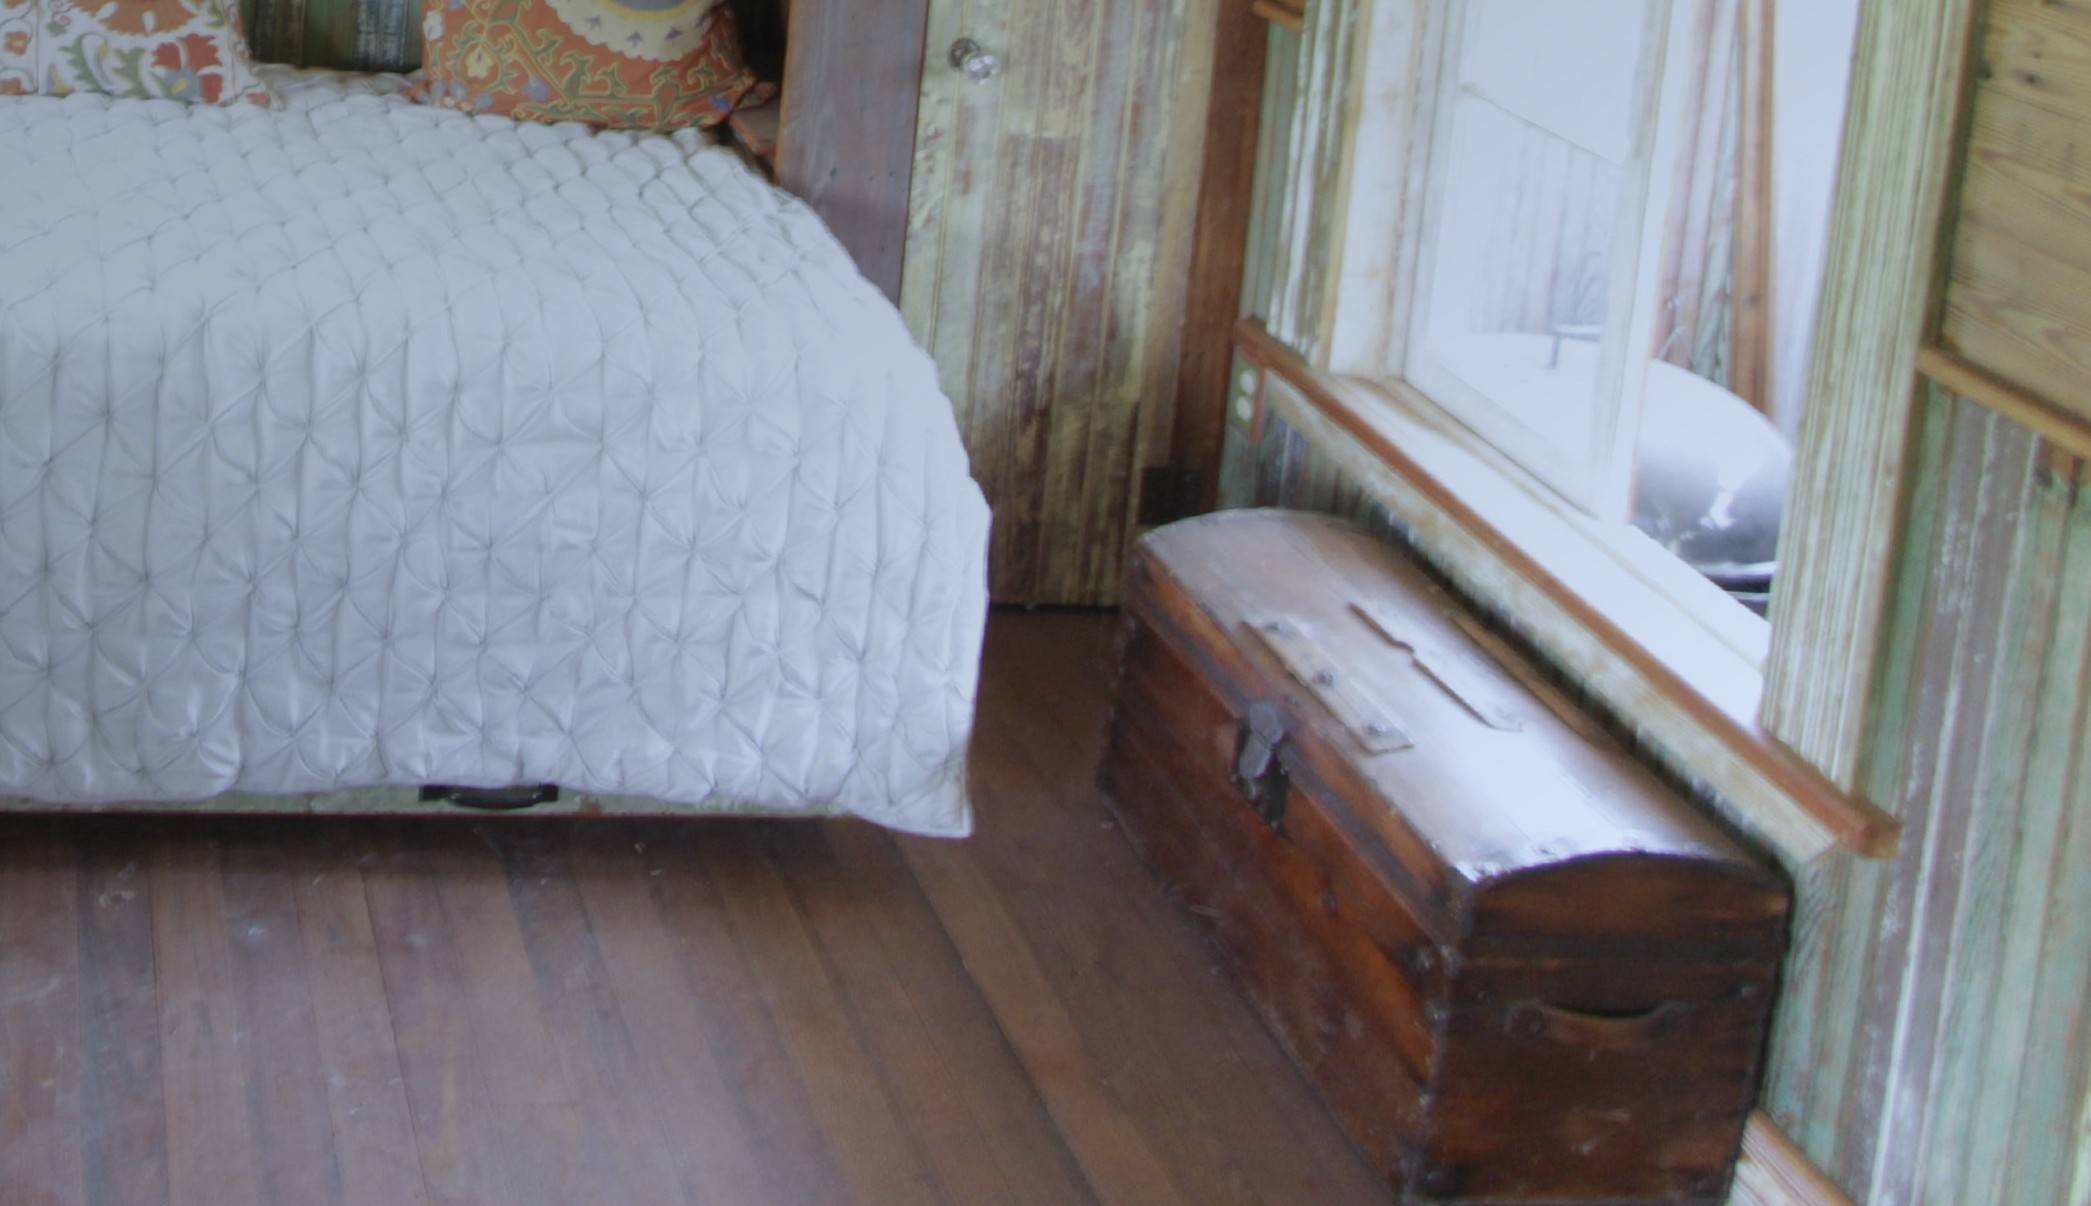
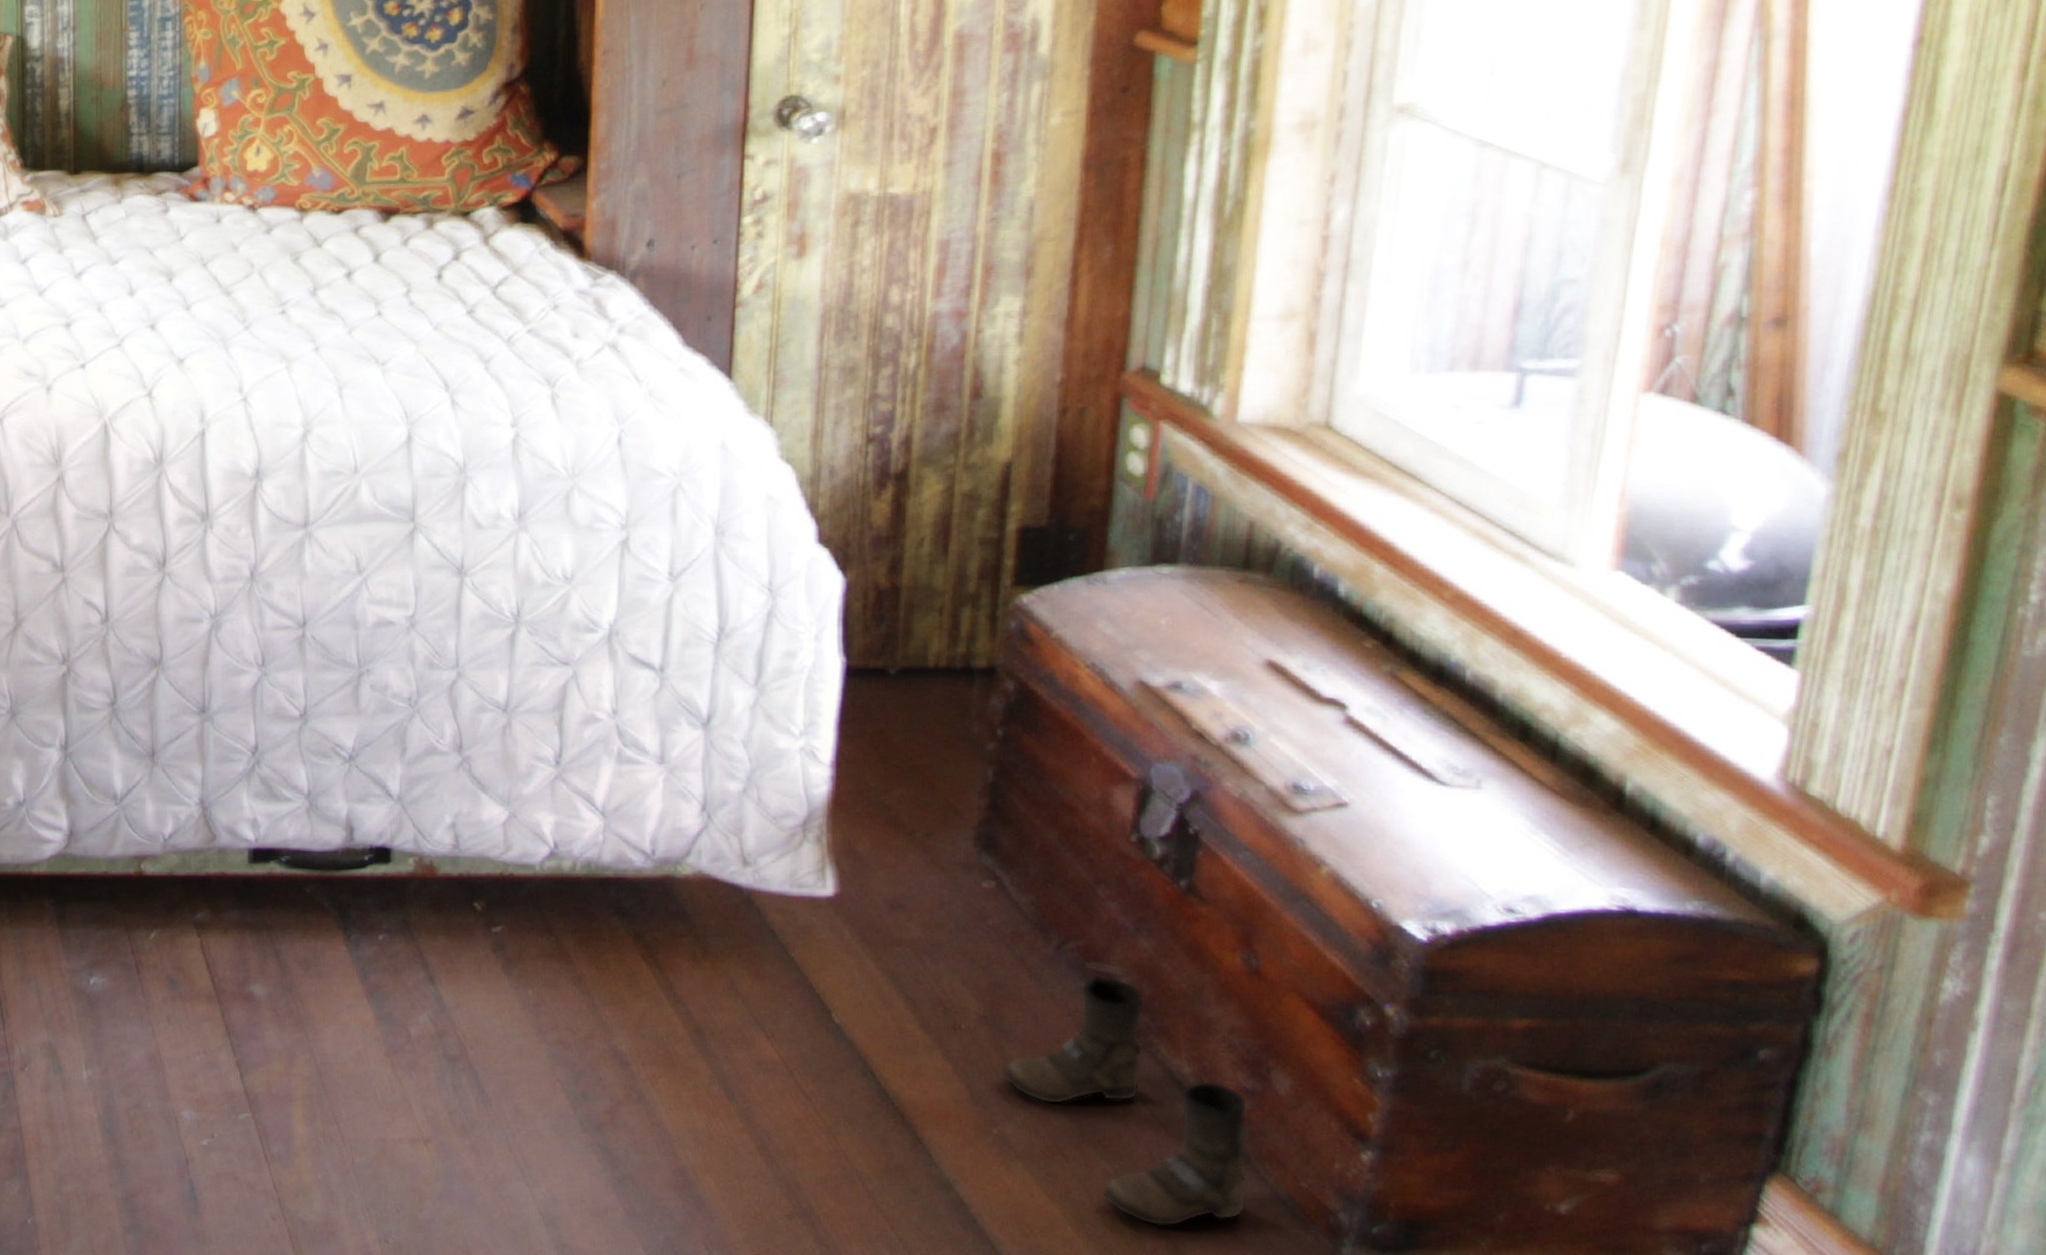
boots: none [1111,916,1327,1180] -> present [1000,973,1251,1228]

